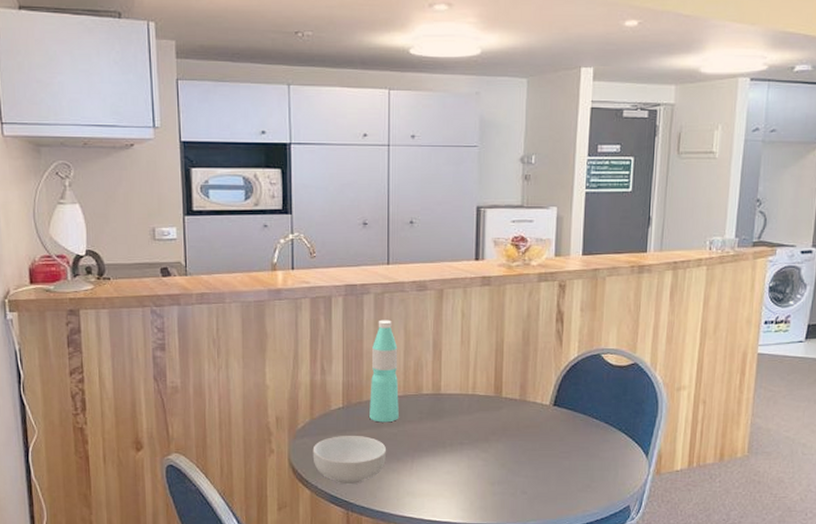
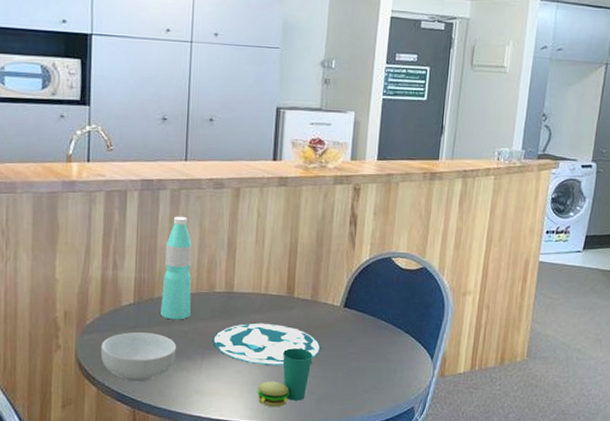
plate: none [422,423,531,465] -> present [213,323,321,365]
cup: none [468,447,524,508] -> present [257,347,313,408]

